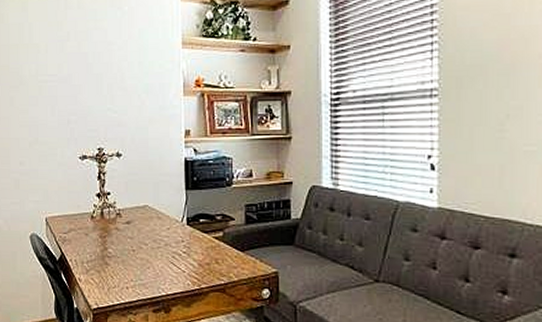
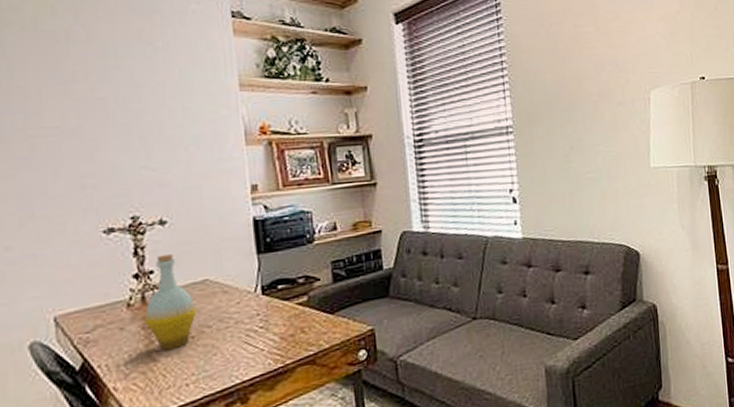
bottle: none [101,181,138,258] -> present [143,254,197,351]

